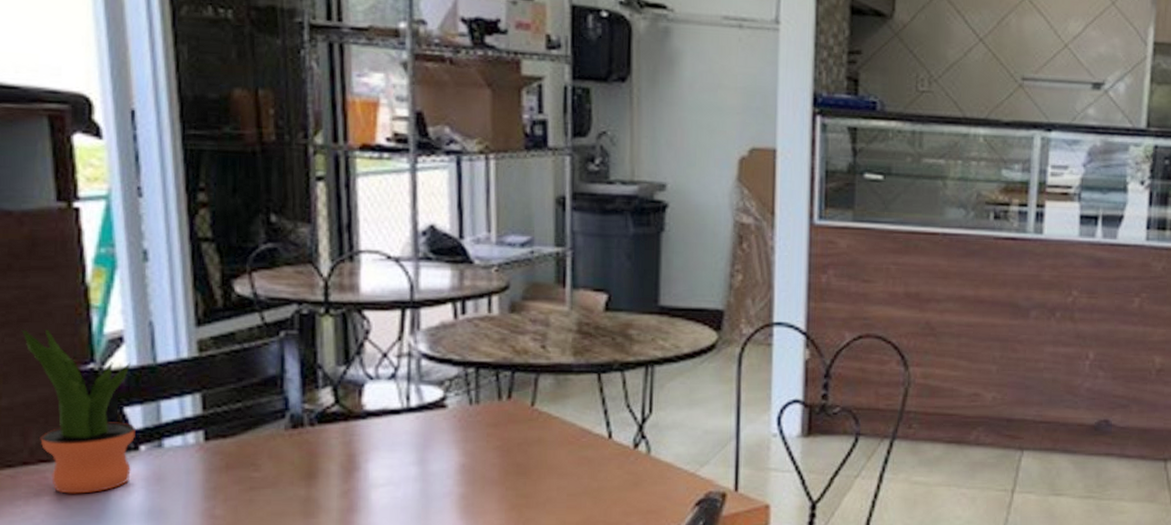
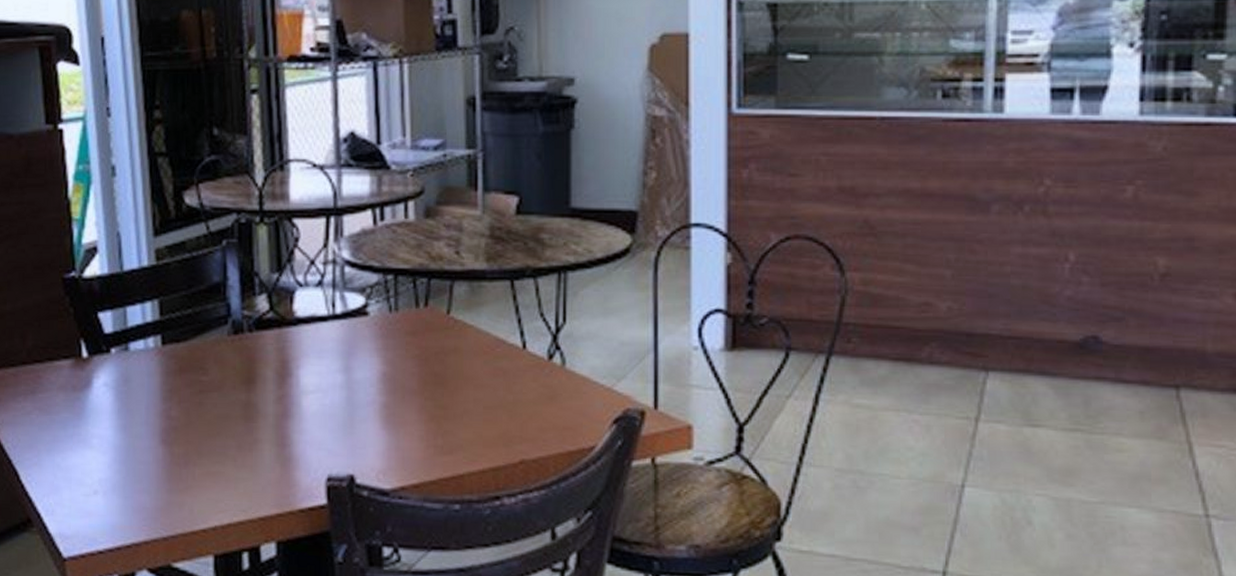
potted plant: present [21,329,135,494] -> none [20,241,107,392]

